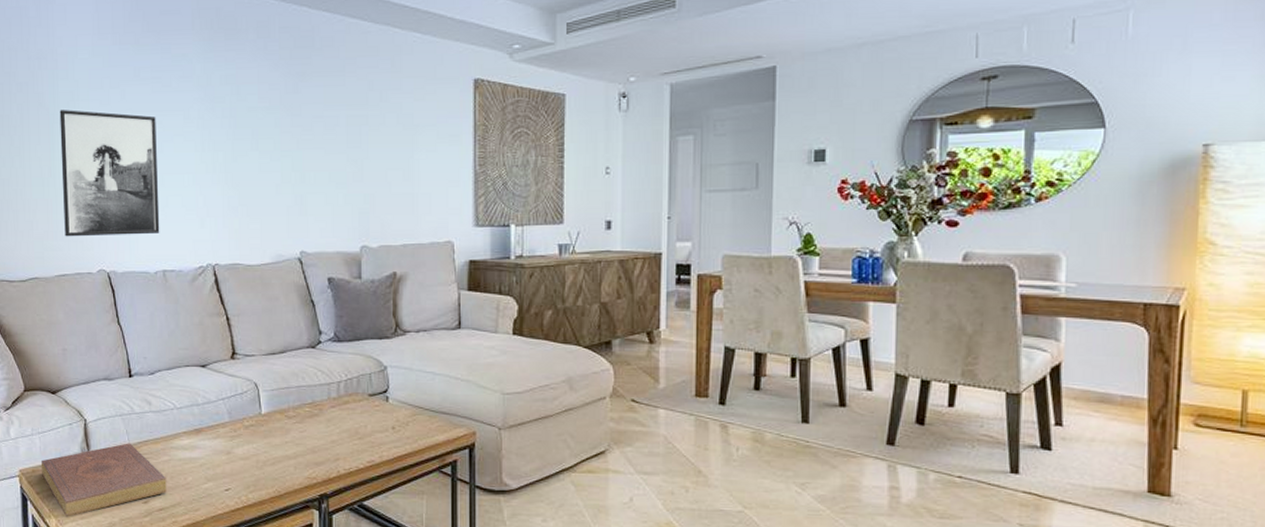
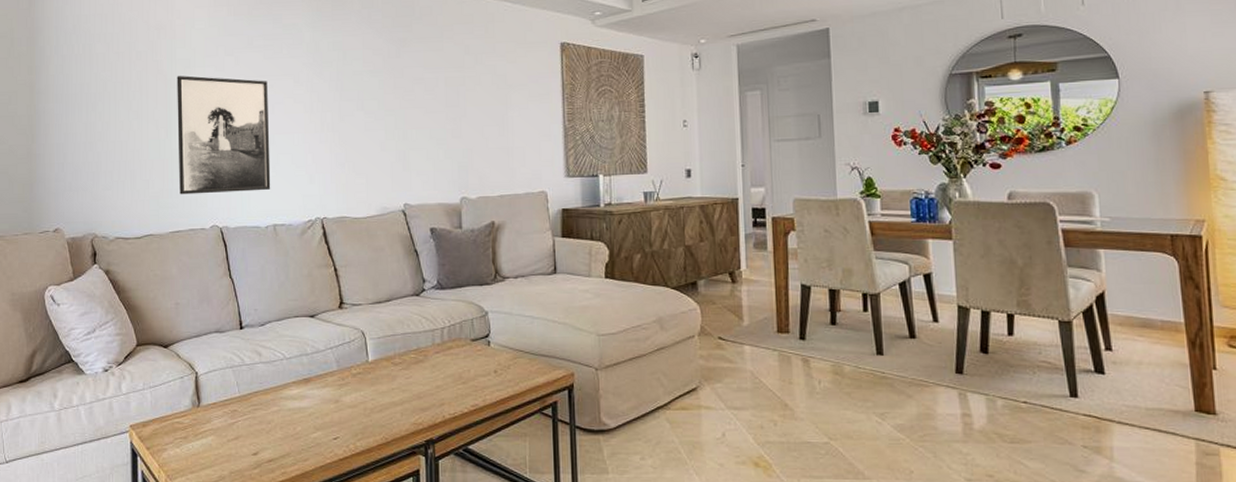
decorative book: present [41,443,167,517] -> none [152,394,276,472]

